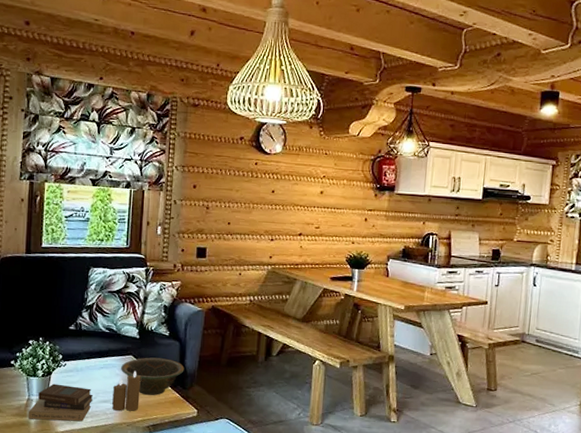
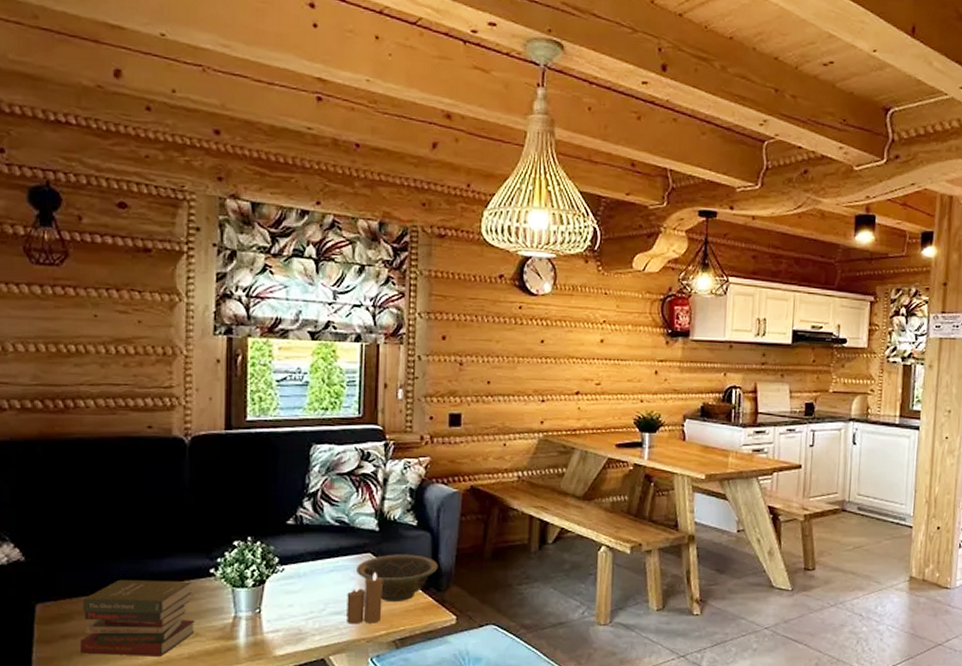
books: present [27,383,94,422] -> none [235,595,322,642]

